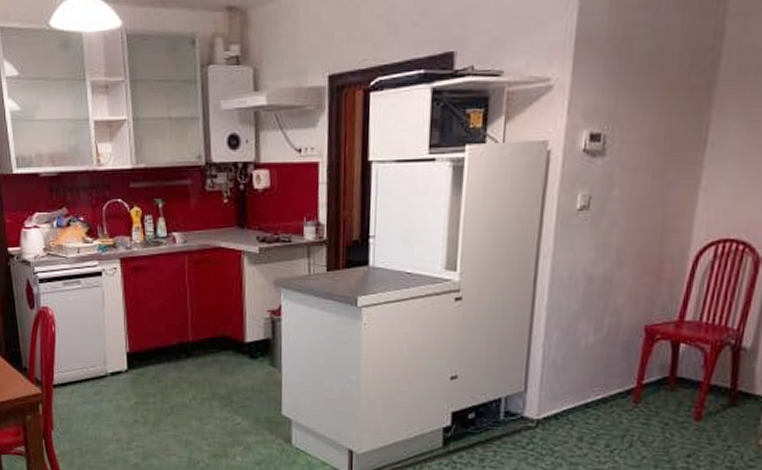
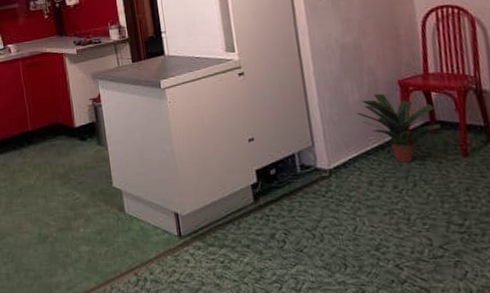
potted plant: none [585,338,680,421] -> present [356,93,441,163]

